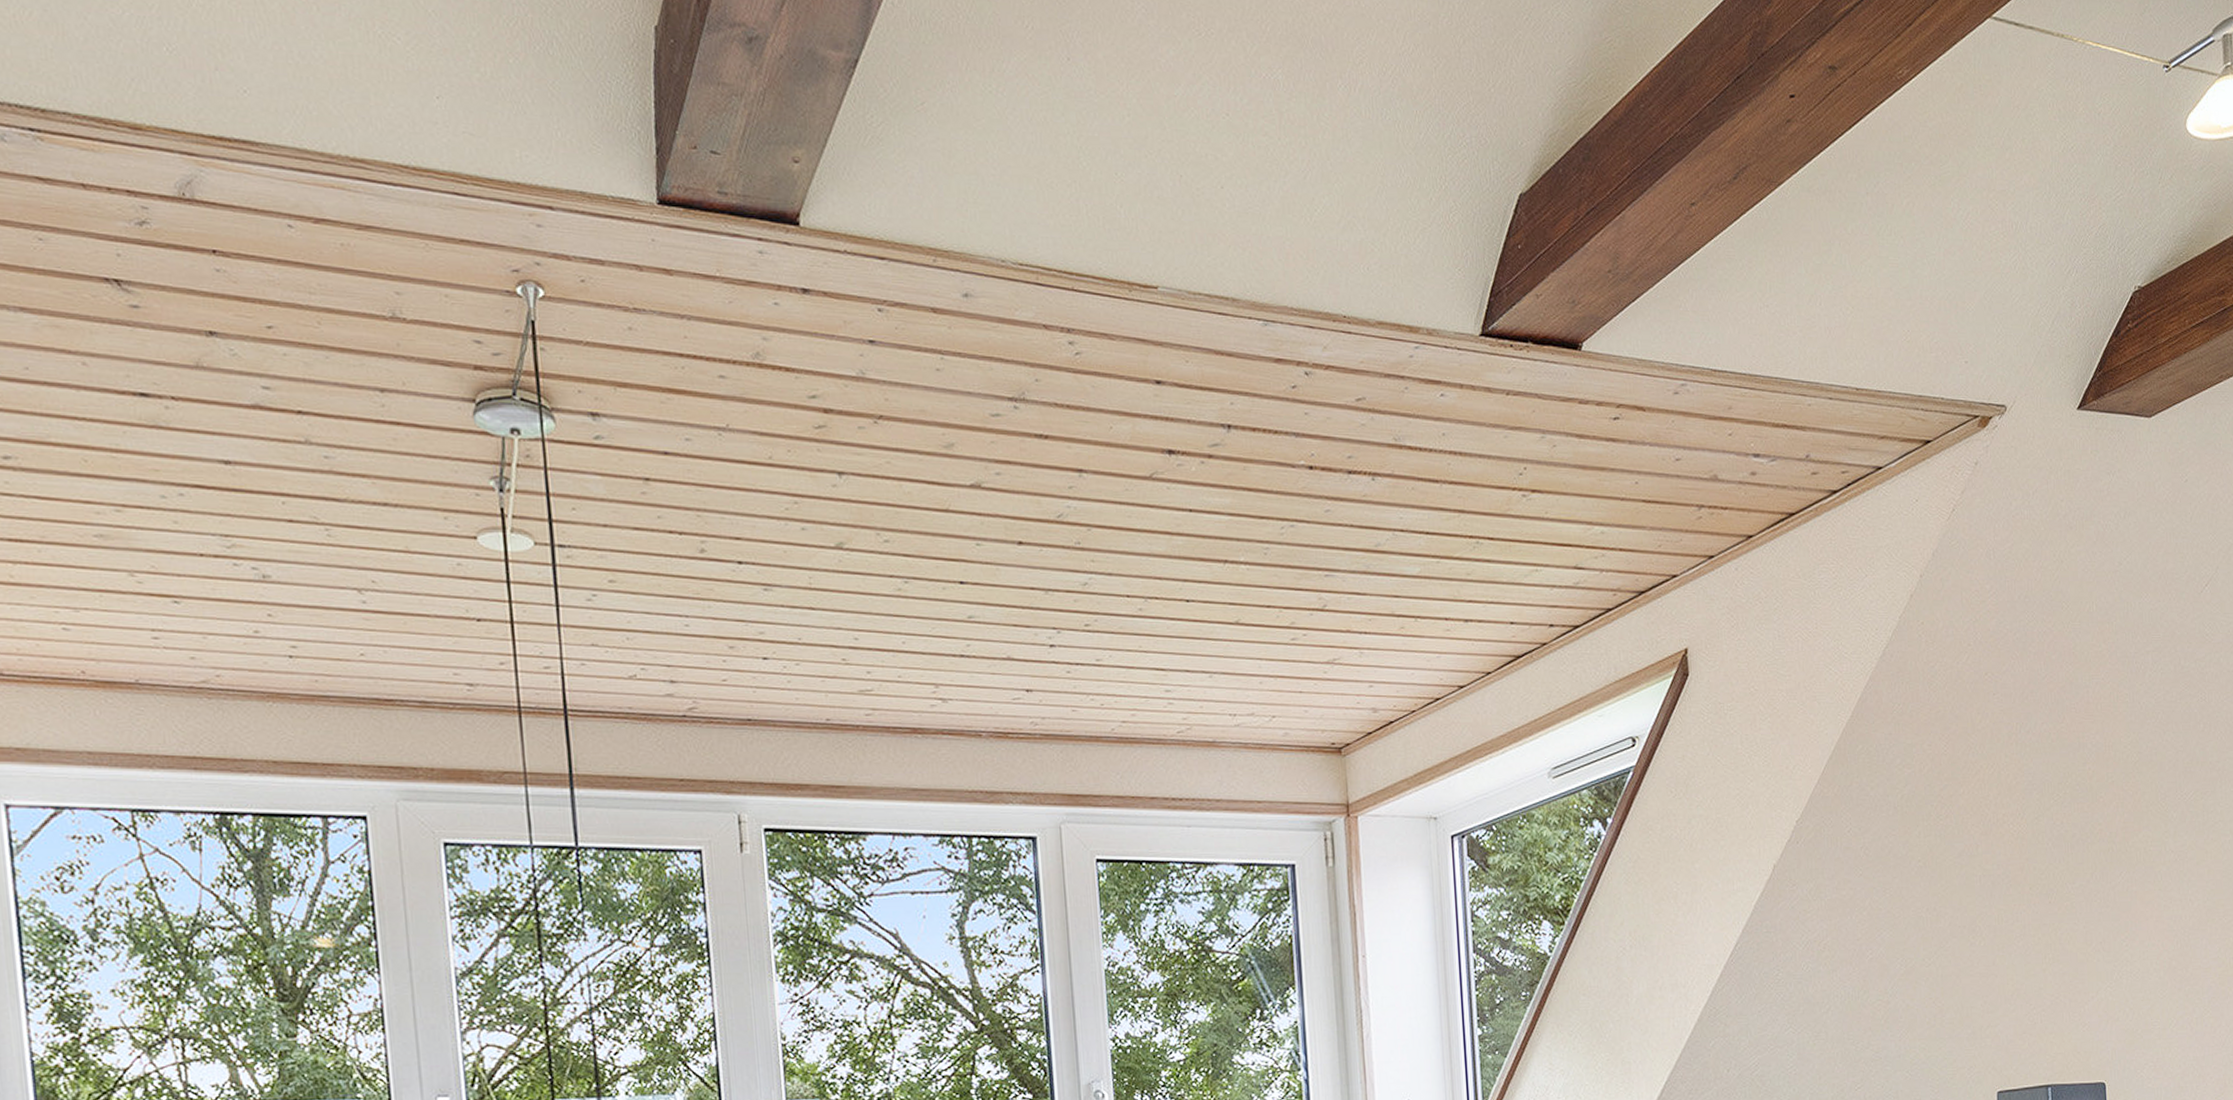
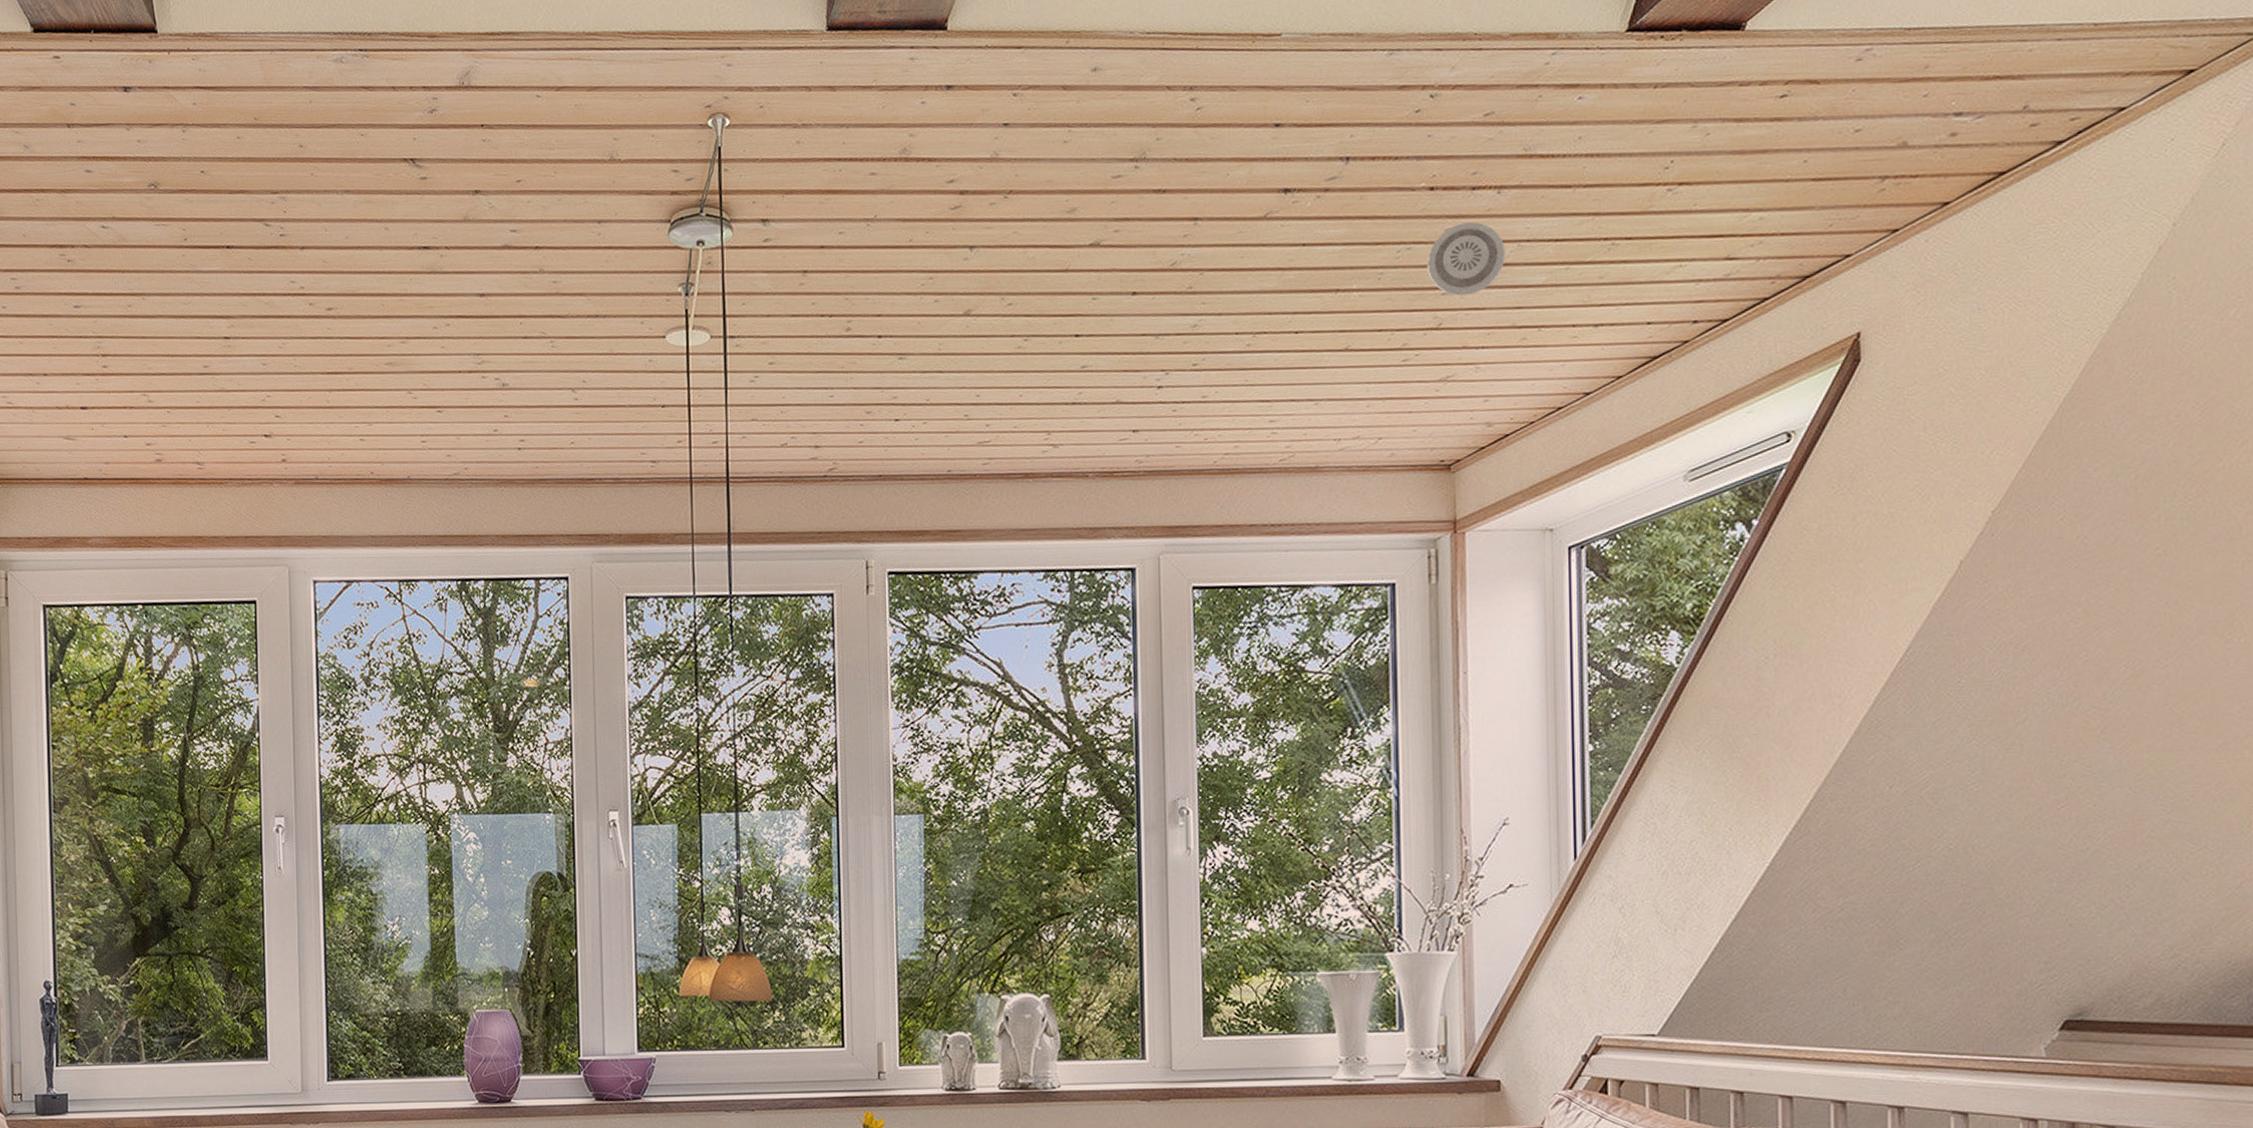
smoke detector: none [1310,506,1382,579] -> present [1428,222,1506,296]

